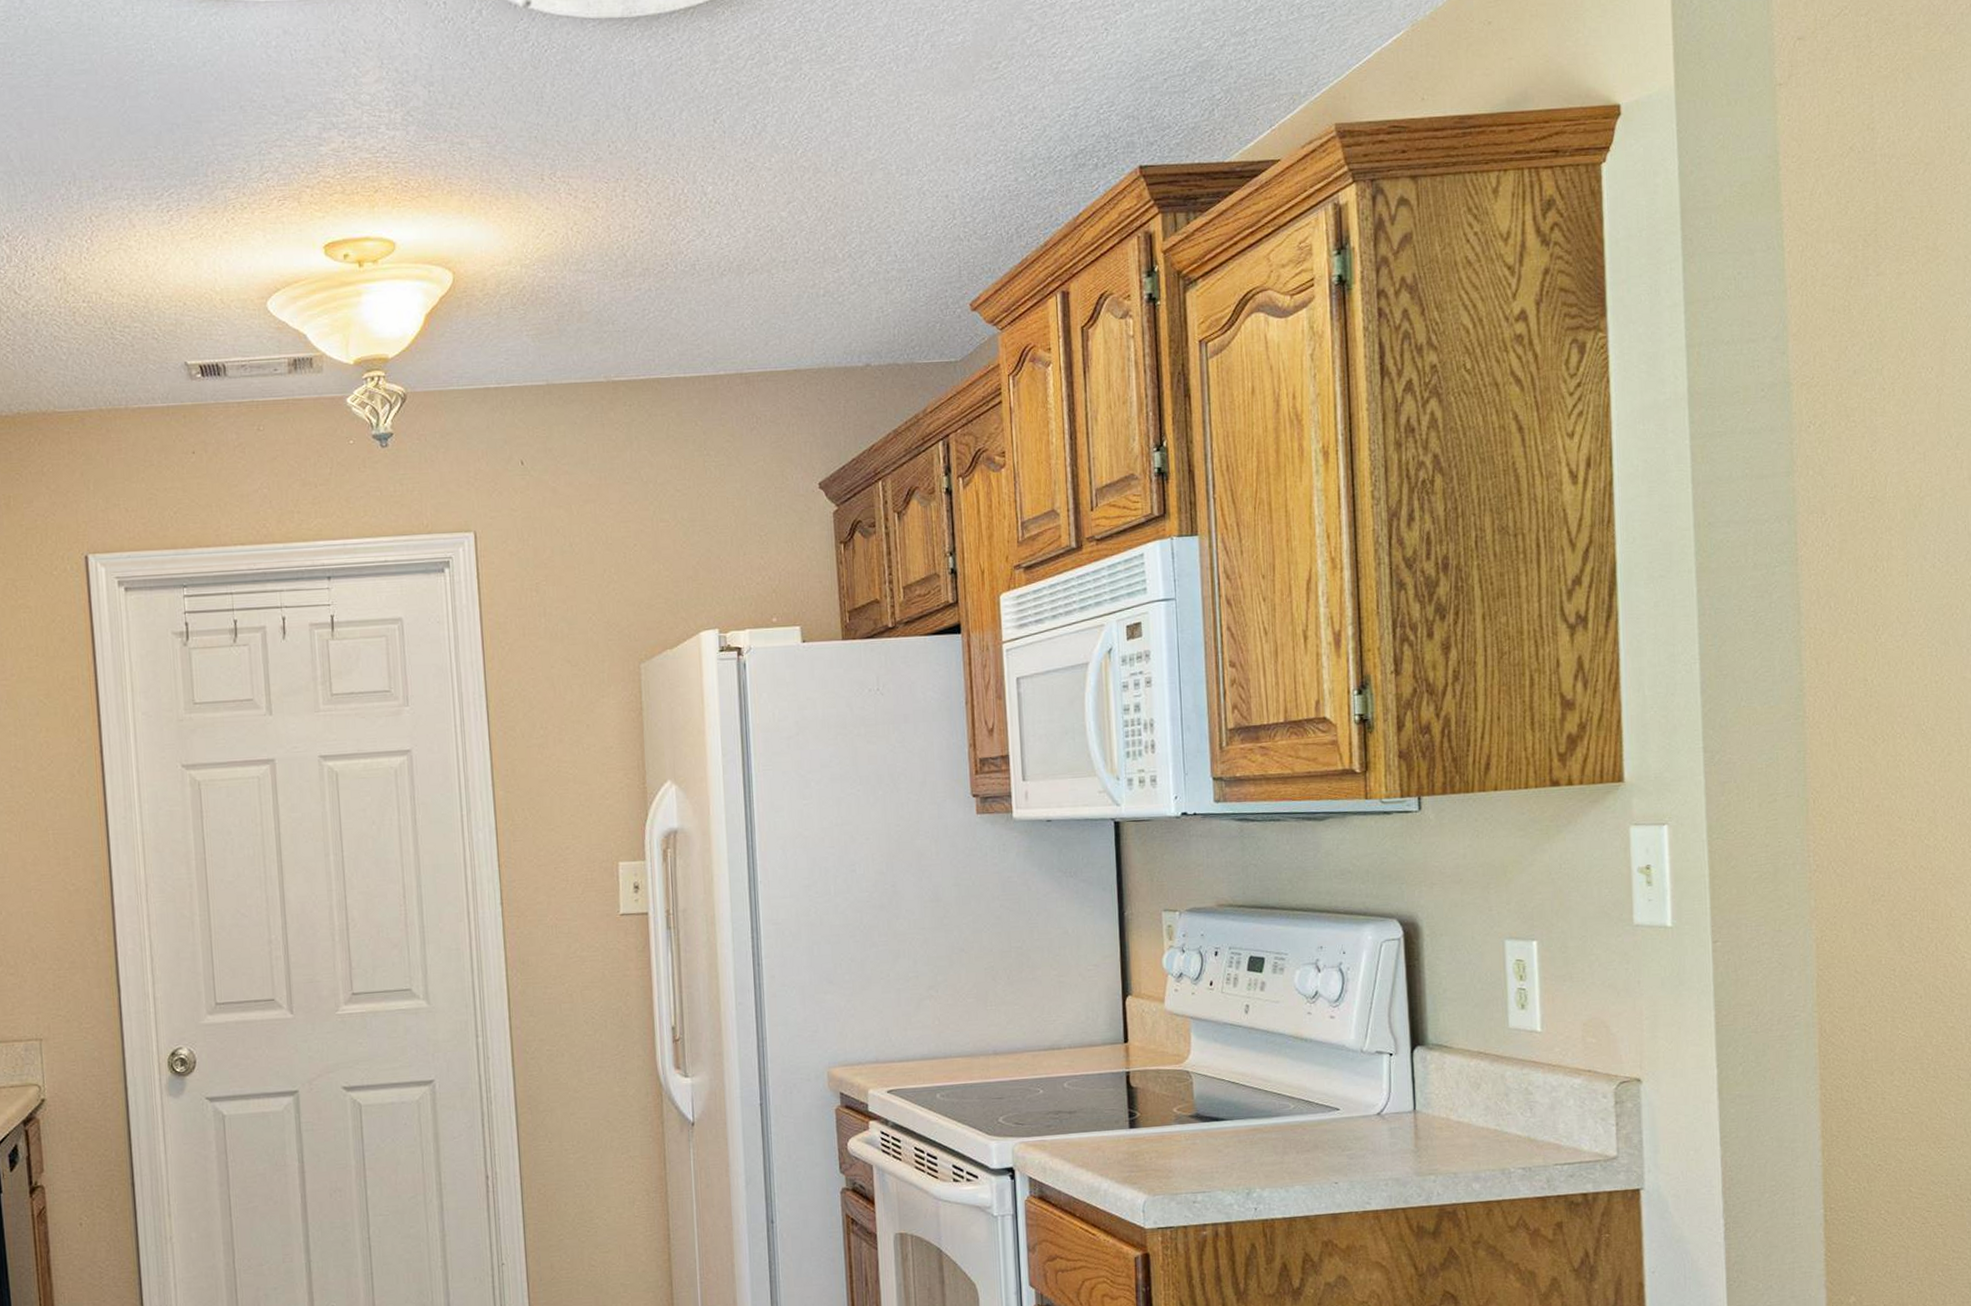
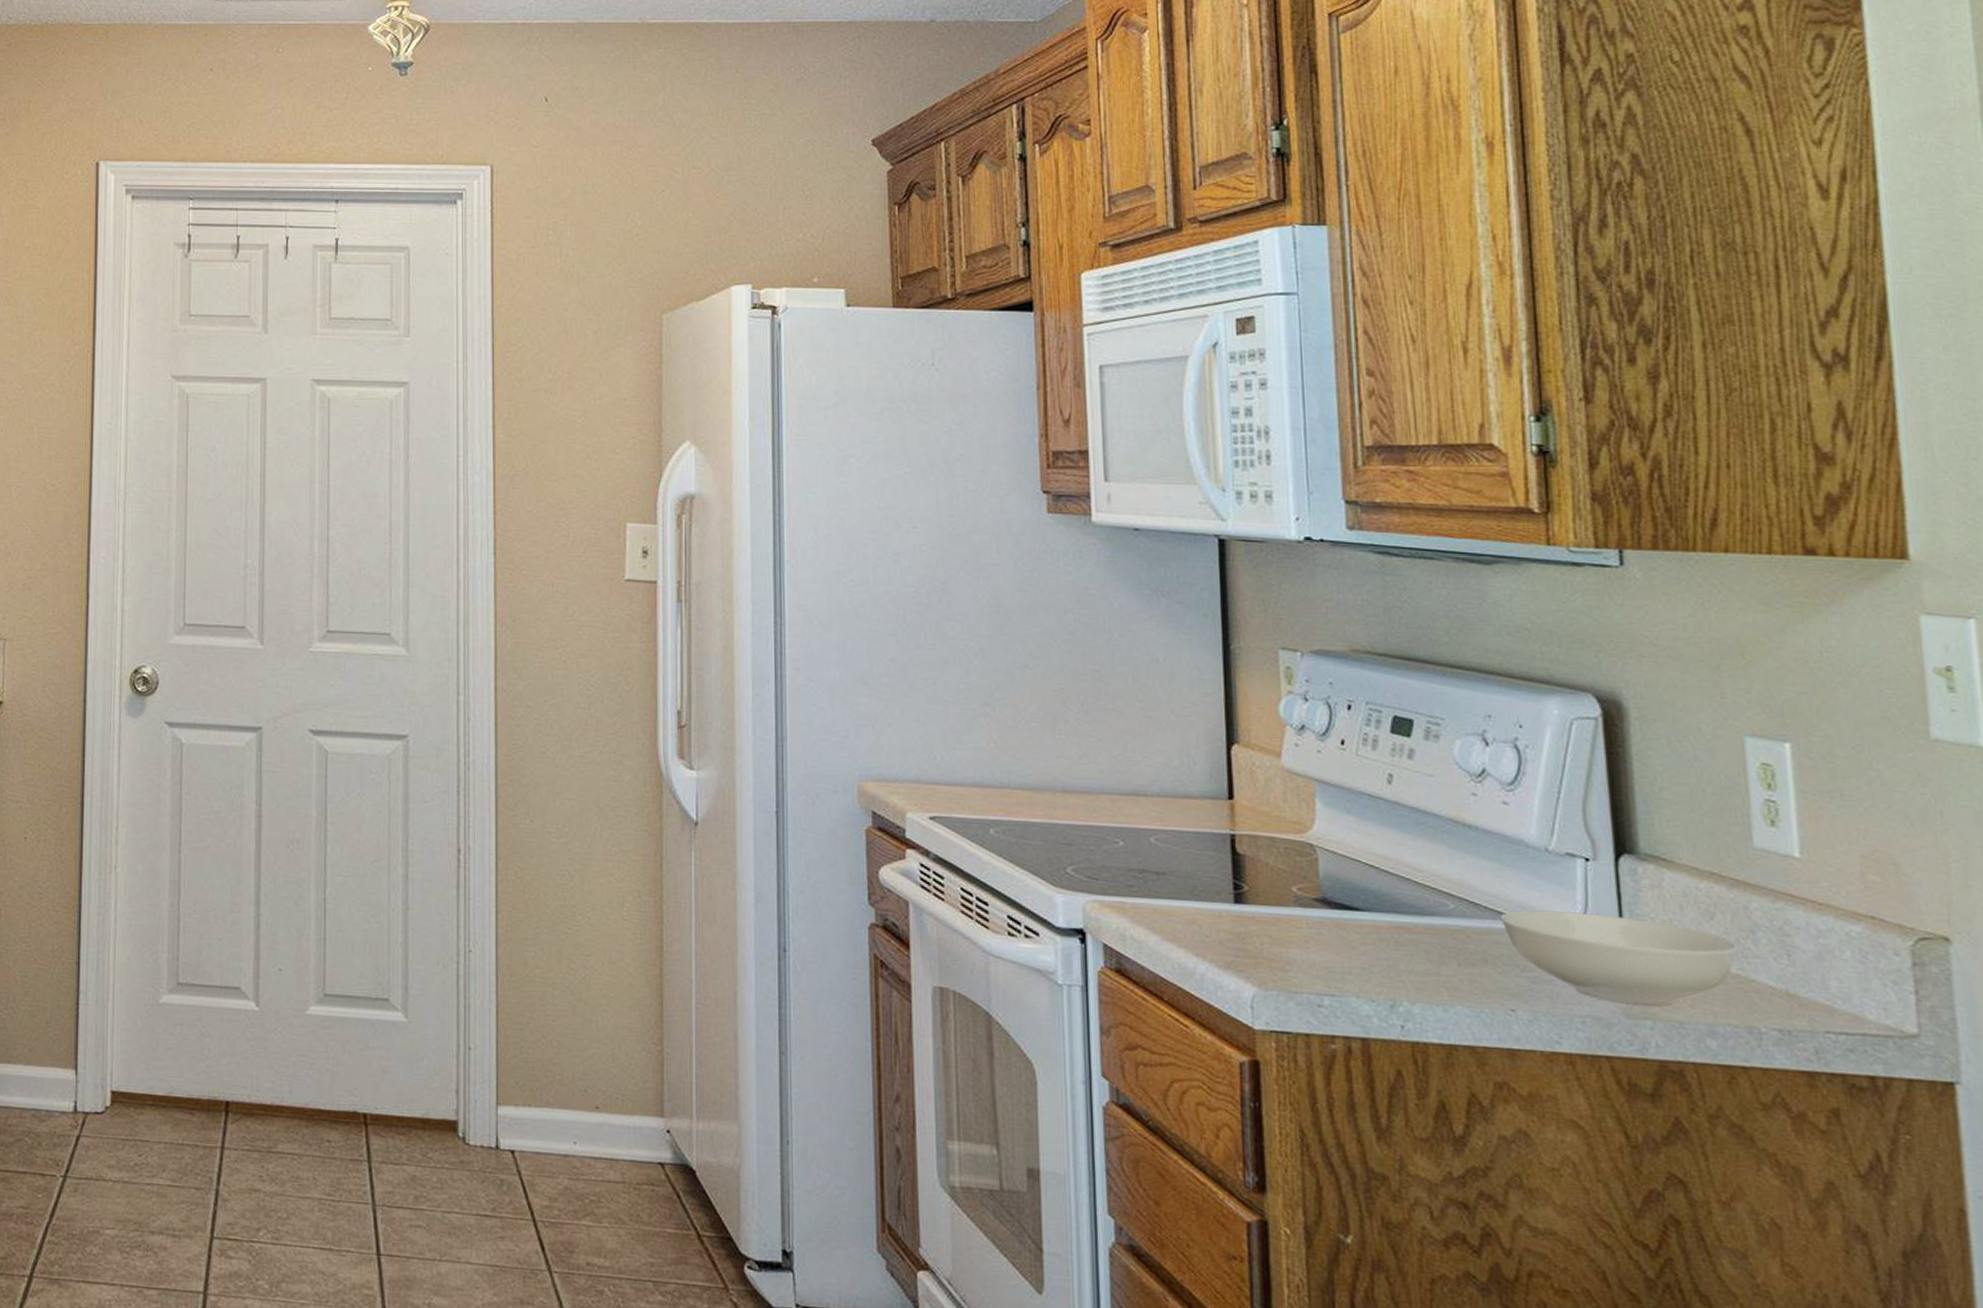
bowl: none [1327,1096,1497,1165] -> present [1499,910,1739,1006]

